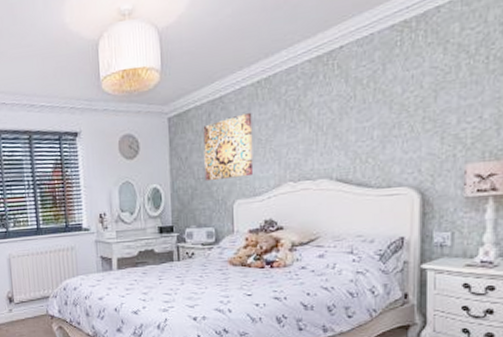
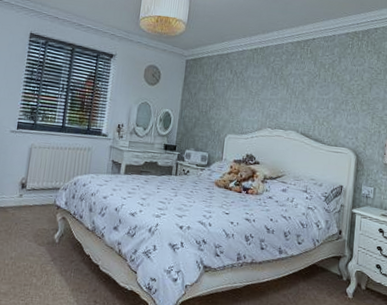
wall art: present [203,113,254,182] -> none [207,70,248,118]

